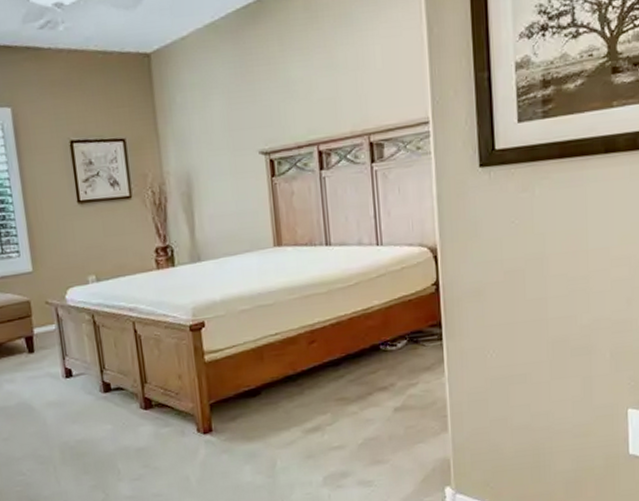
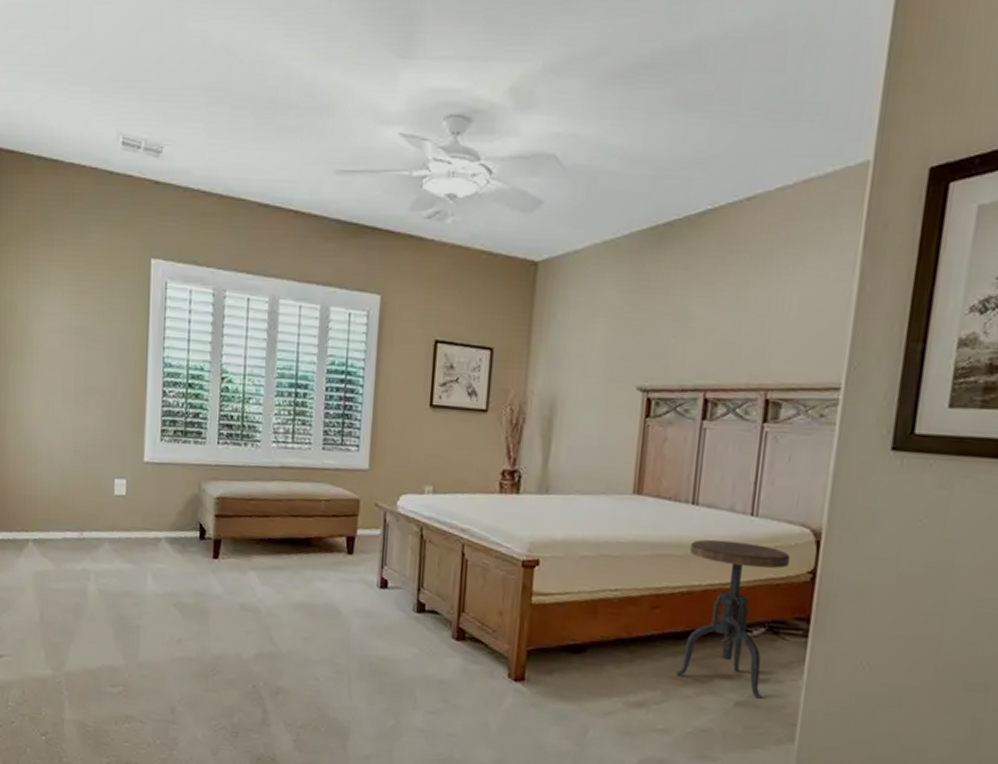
side table: none [331,269,416,401] -> present [675,539,791,699]

